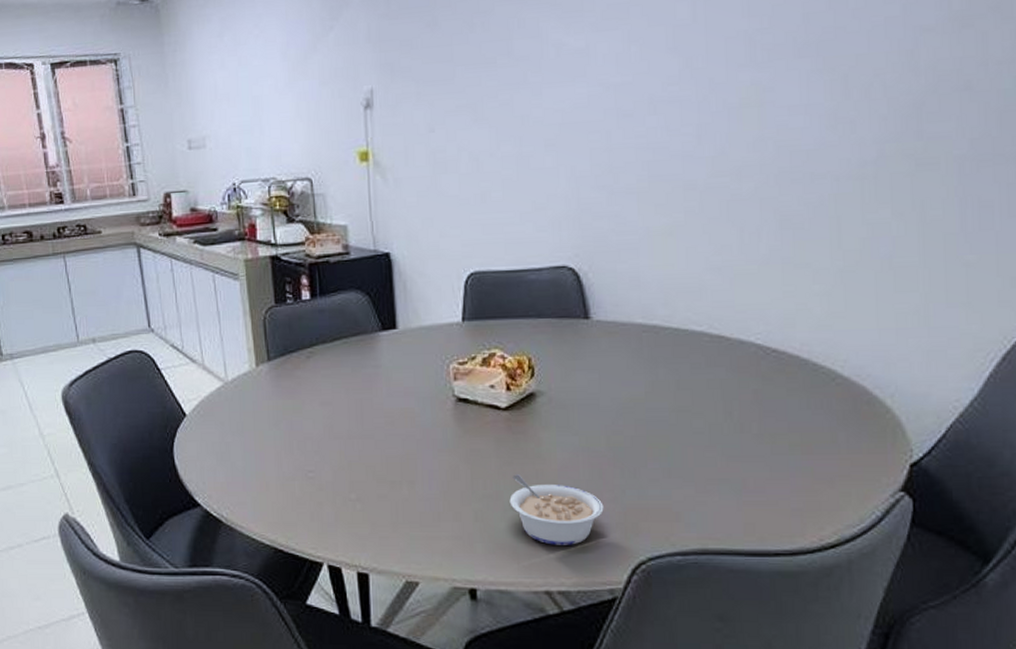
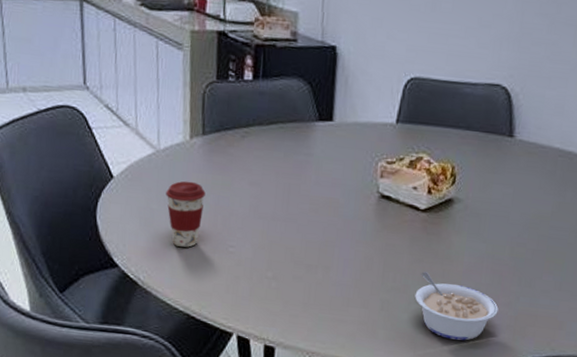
coffee cup: none [239,409,278,478] -> present [166,181,206,247]

